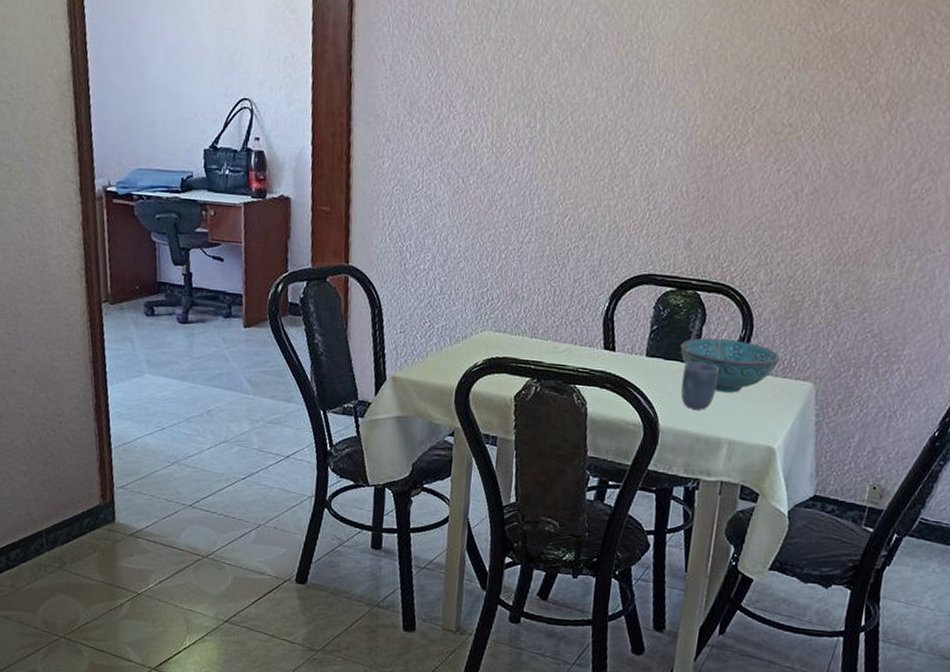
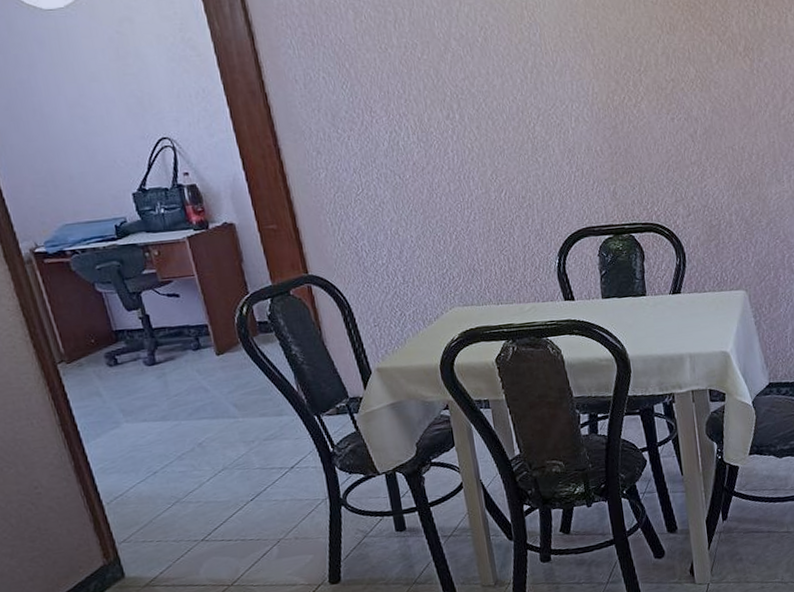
bowl: present [680,338,780,393] -> none [629,268,713,315]
cup: present [681,361,719,410] -> none [636,292,669,335]

